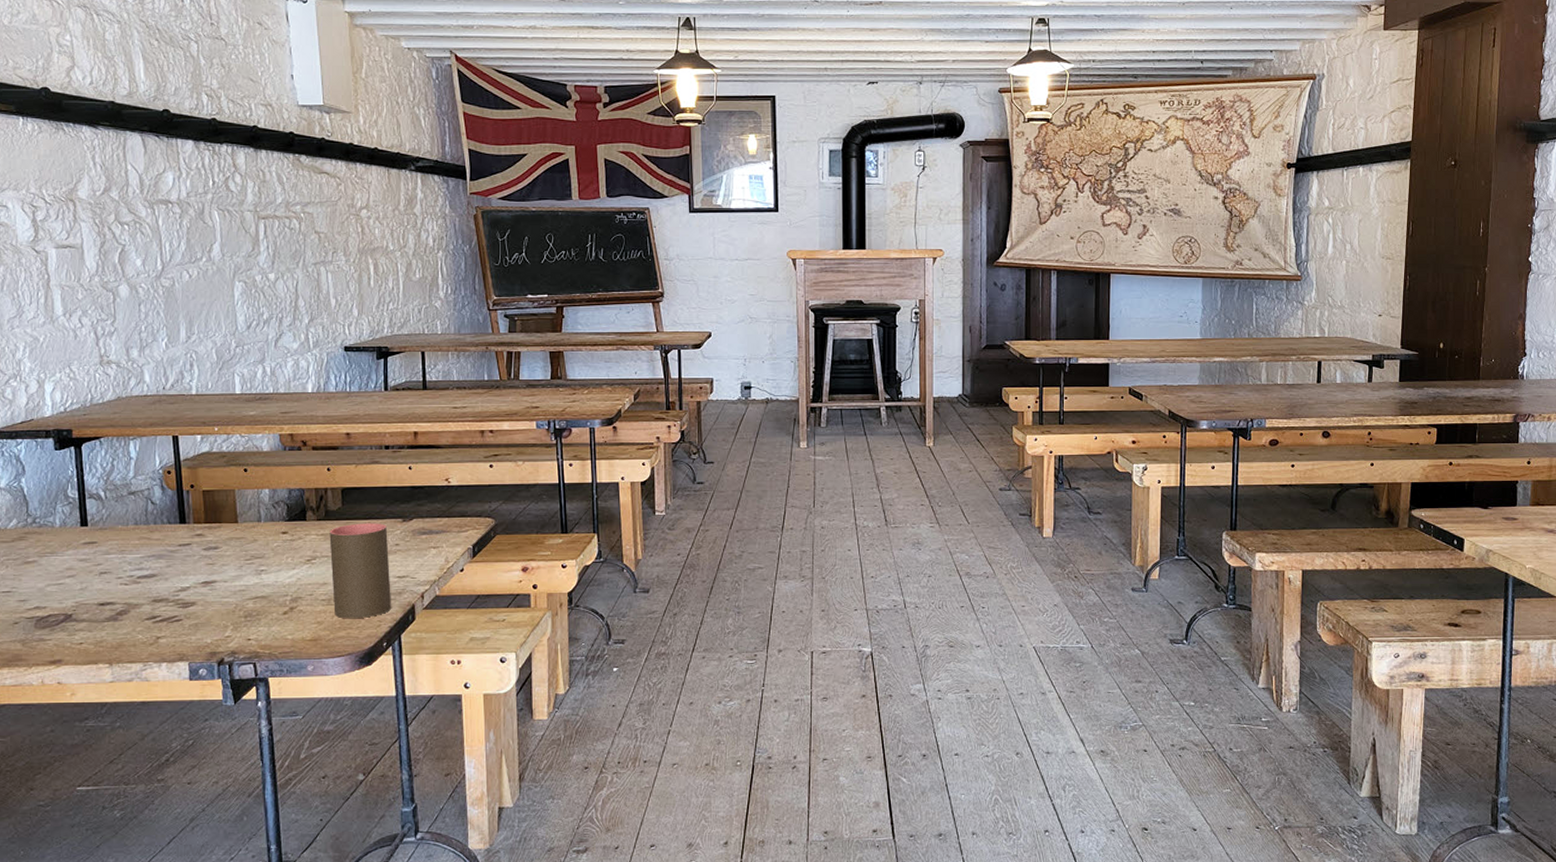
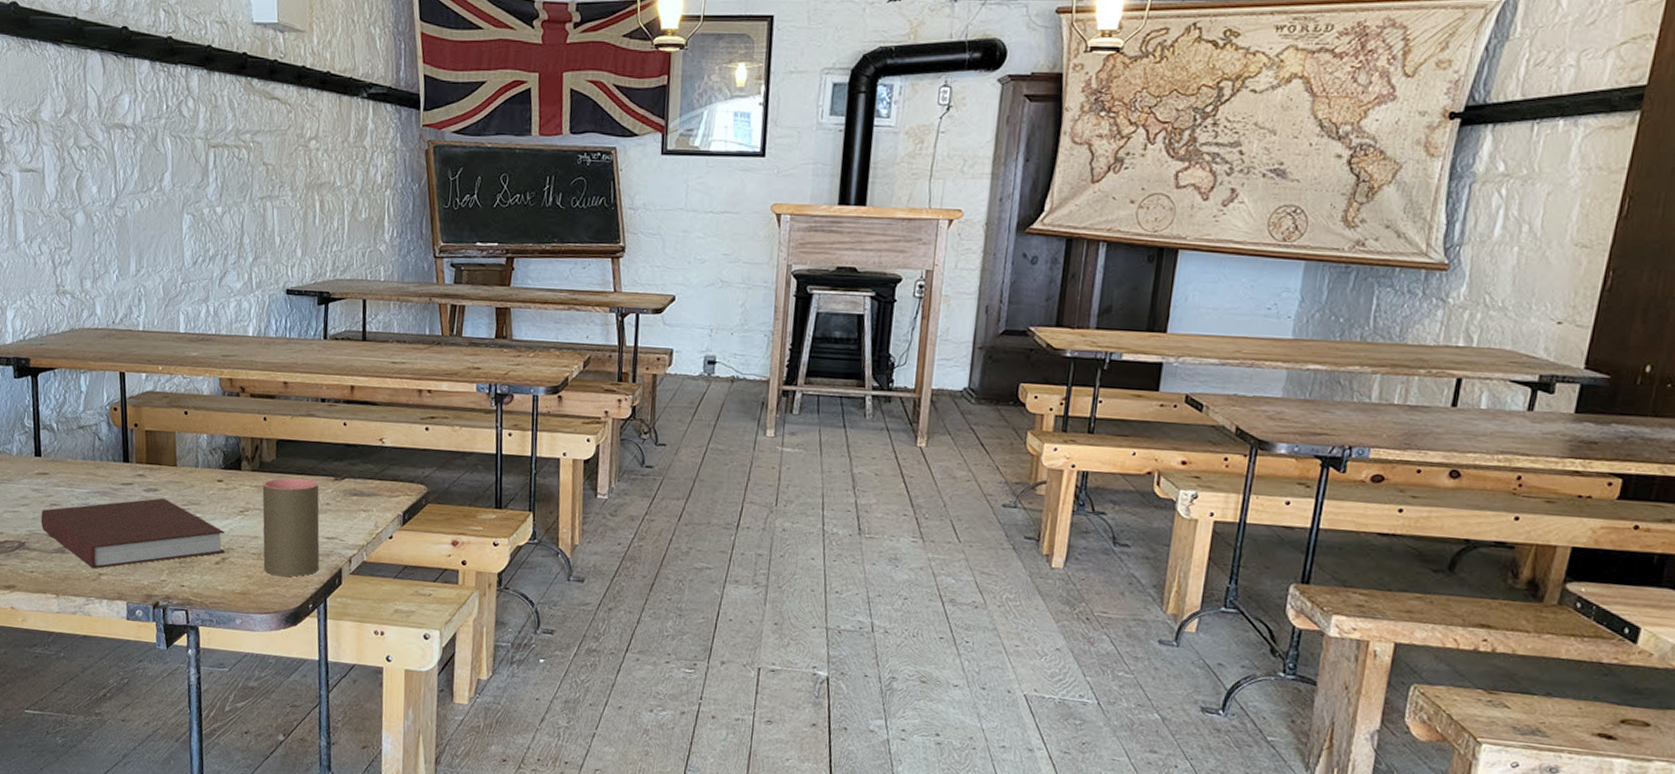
notebook: none [89,555,293,633] -> present [41,497,225,569]

